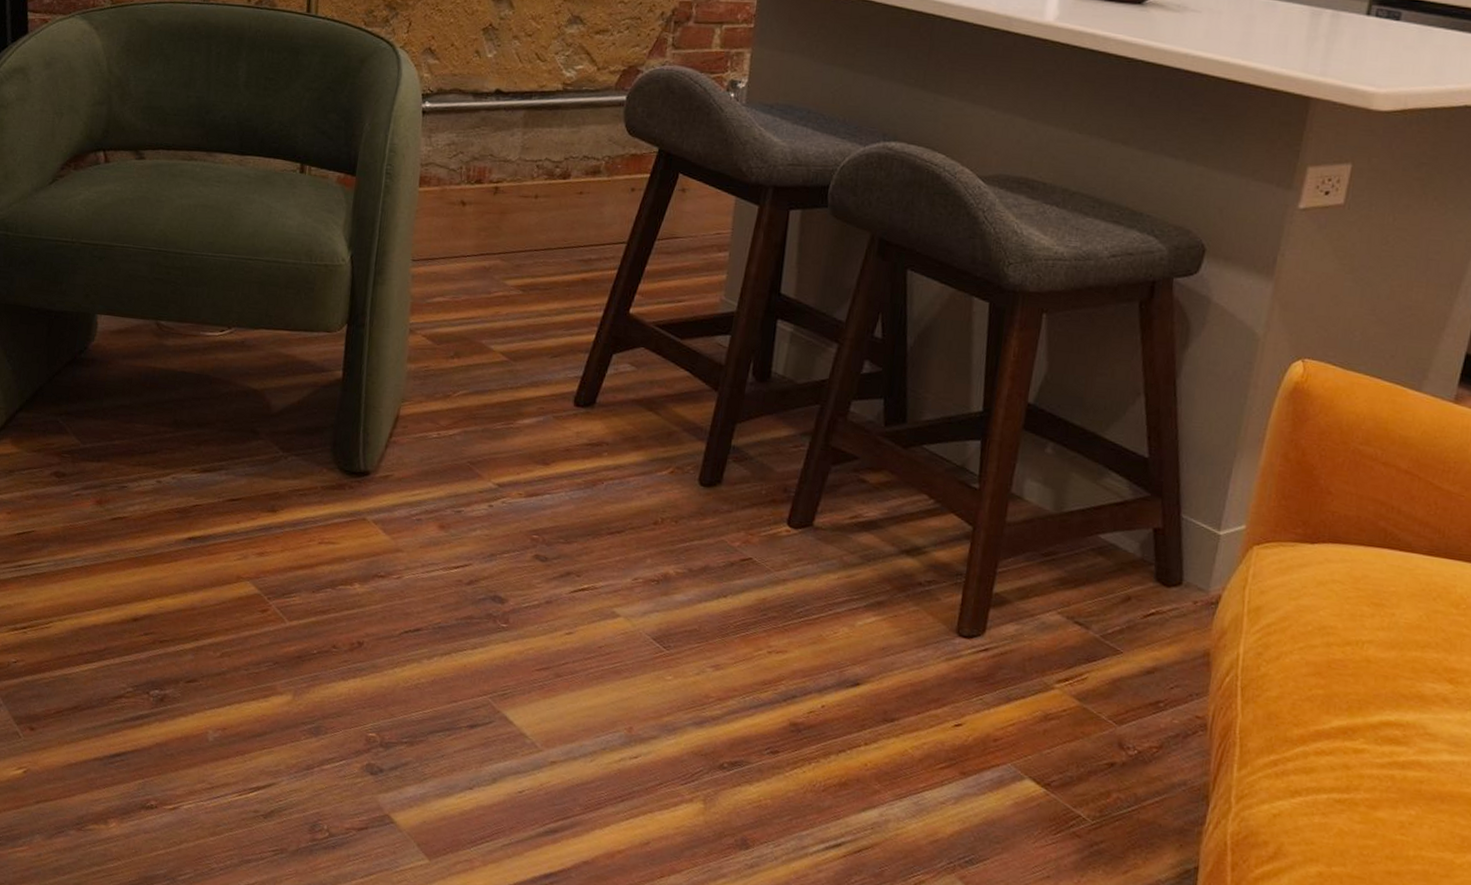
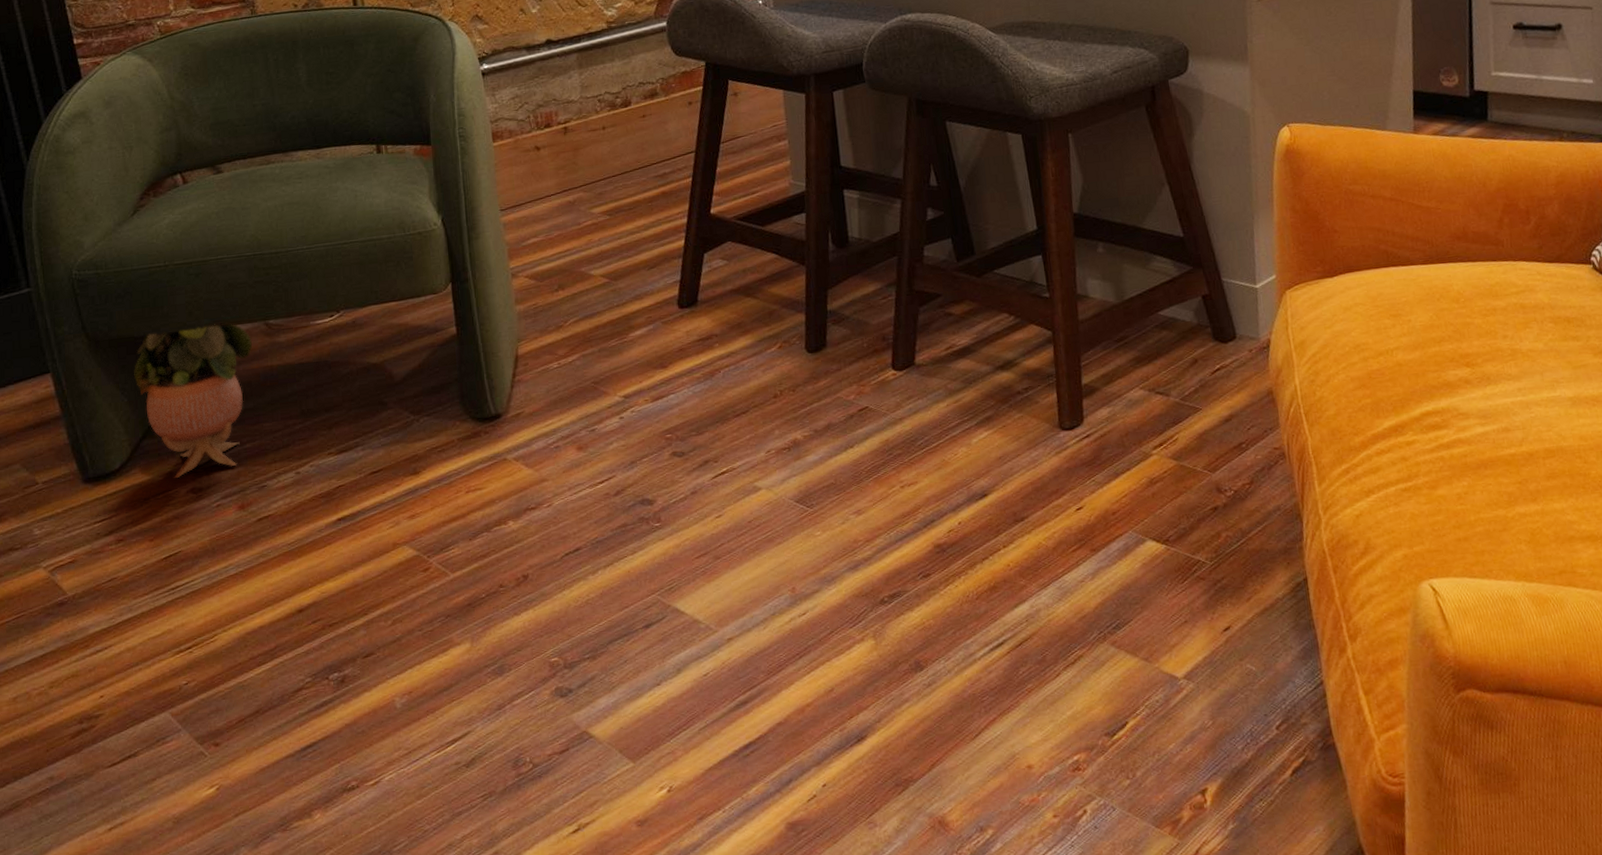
potted plant: none [22,305,140,459] -> present [134,322,252,479]

